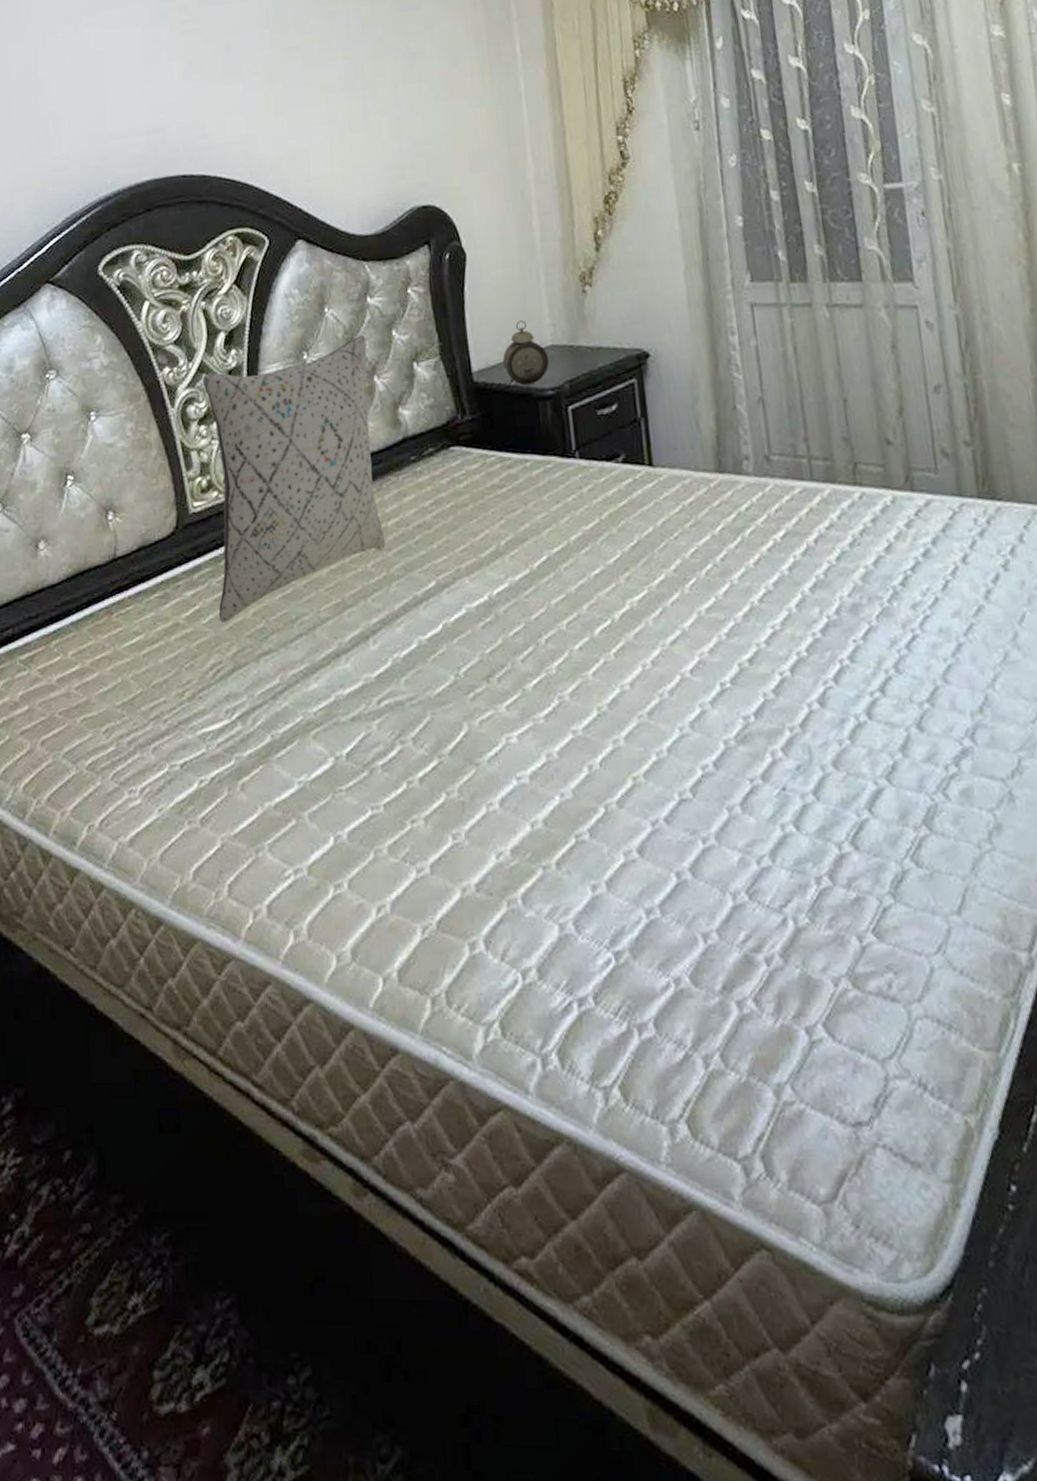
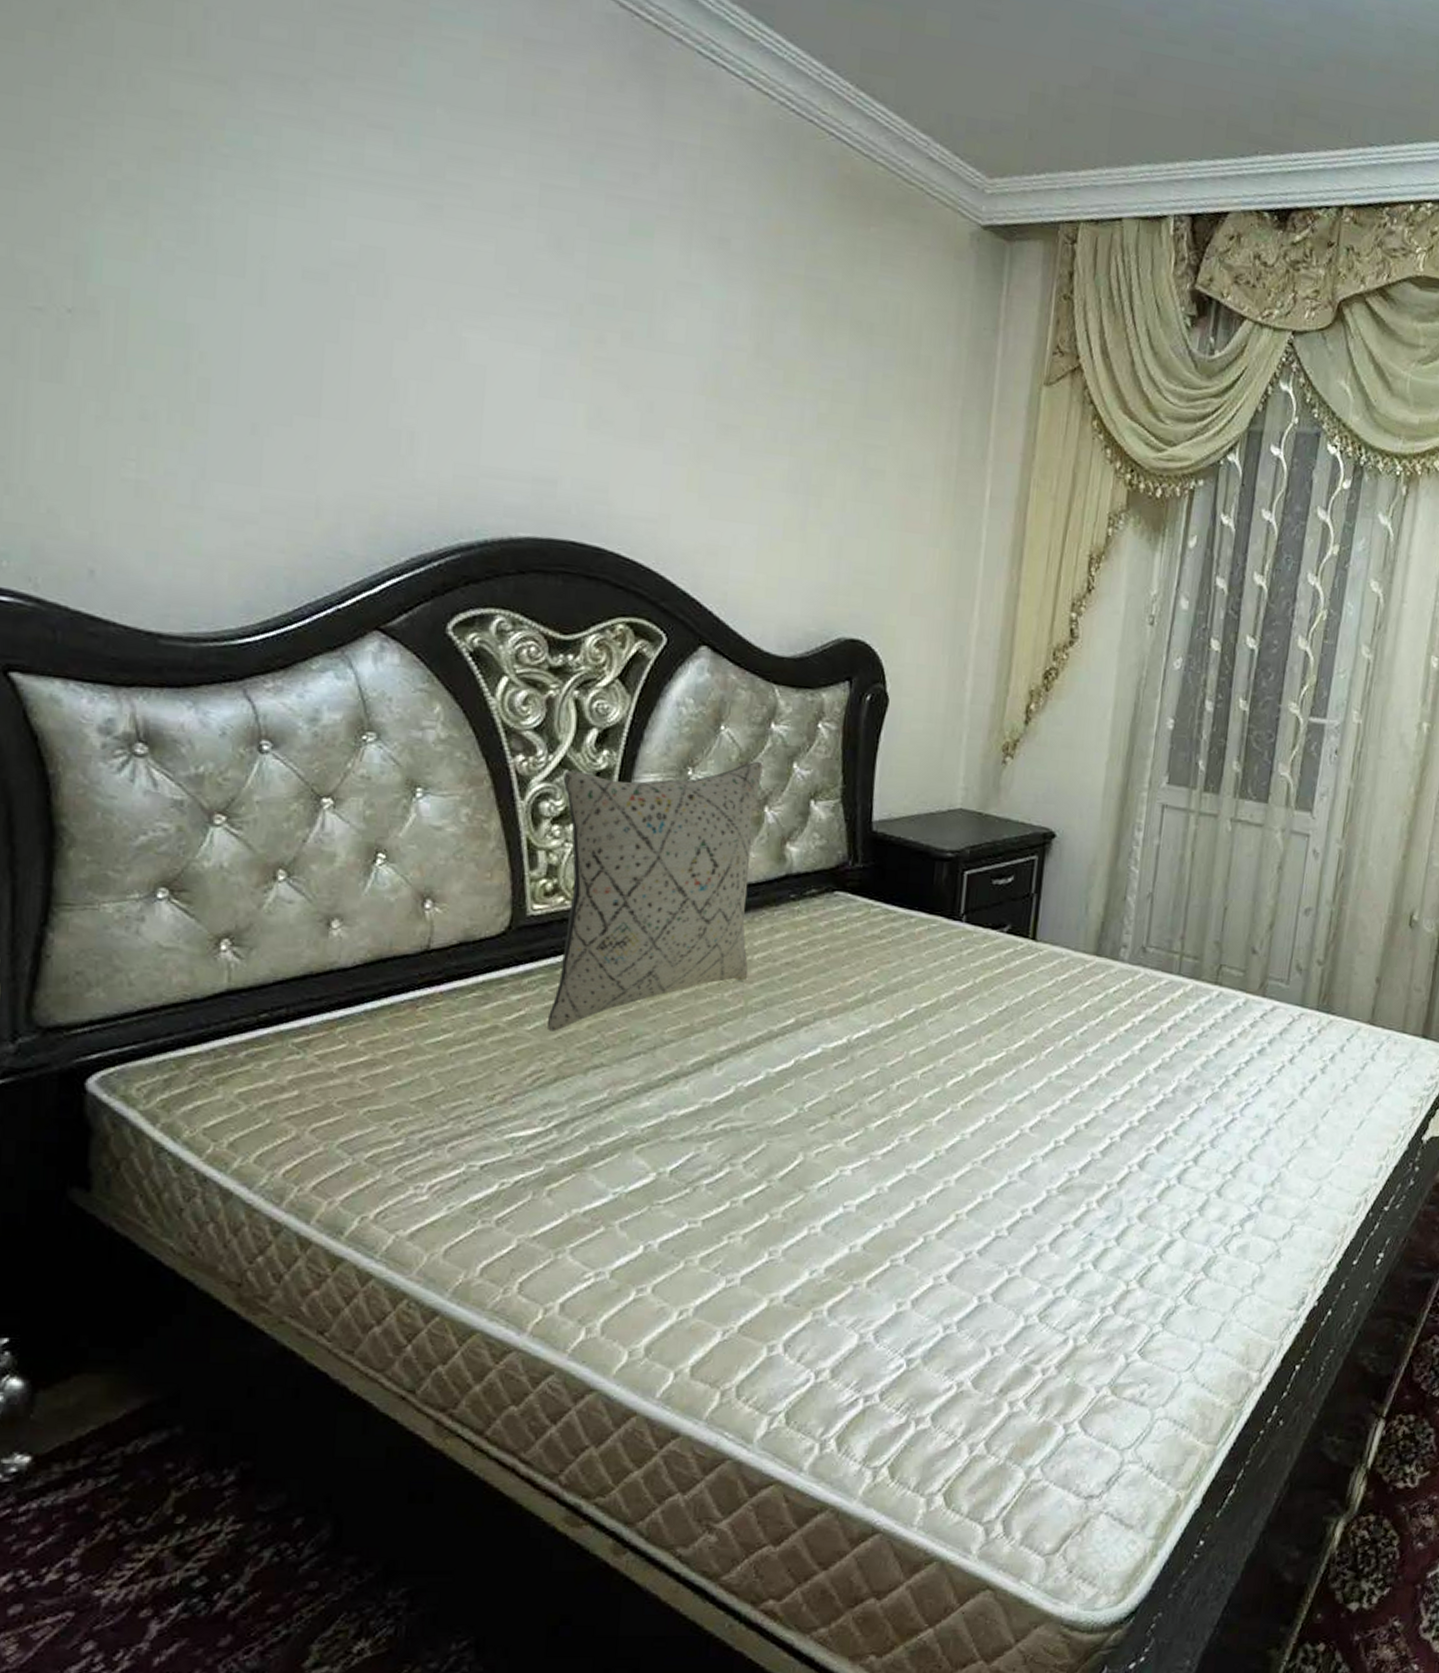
alarm clock: present [503,320,550,386] -> none [907,778,955,845]

